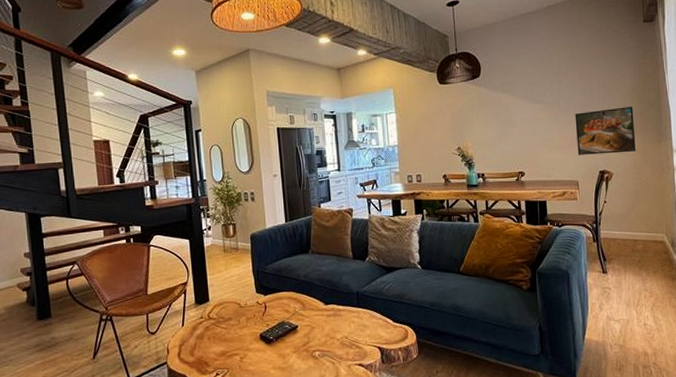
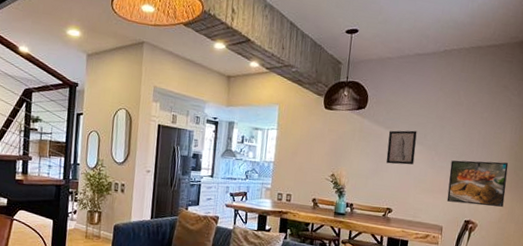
wall art: none [507,90,538,128] -> present [386,130,417,165]

